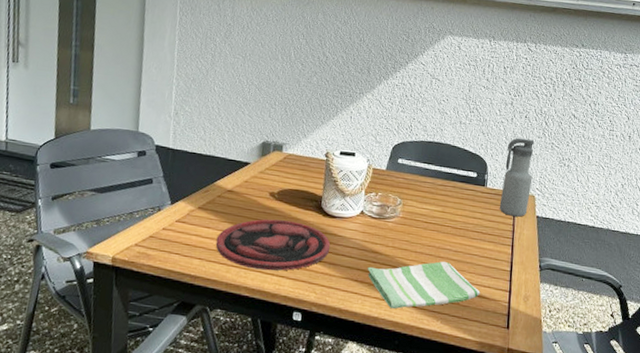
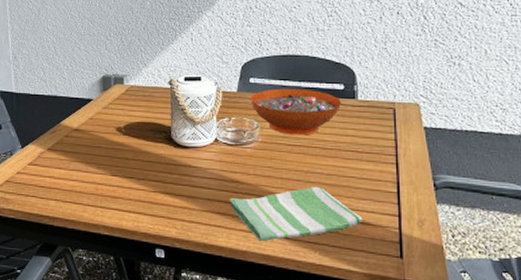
plate: present [215,219,331,271] -> none [69,155,186,208]
decorative bowl: none [397,170,474,215] -> present [251,88,342,135]
water bottle: present [499,137,535,217] -> none [375,38,414,130]

